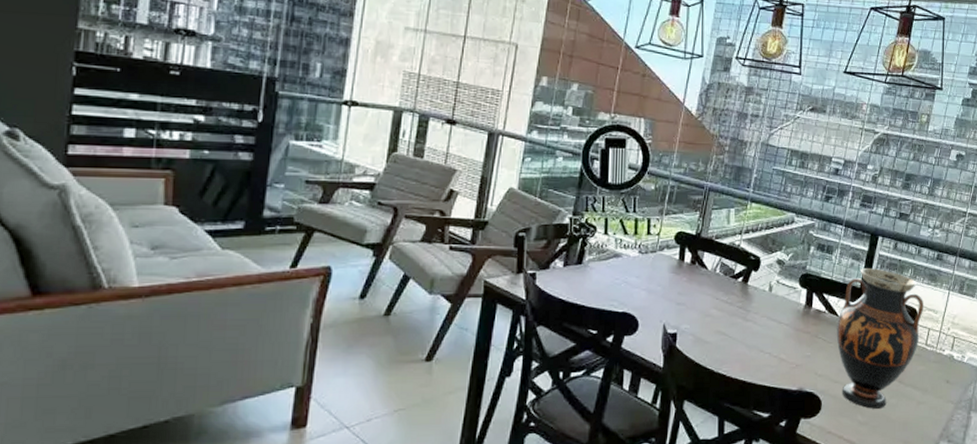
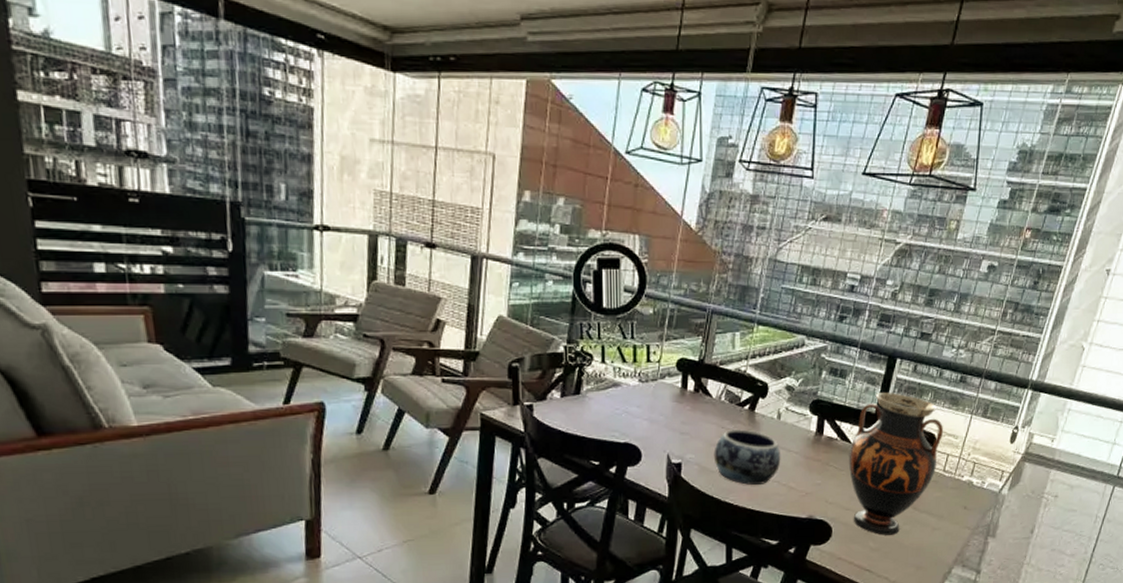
decorative bowl: none [708,301,773,356] -> present [714,429,781,485]

